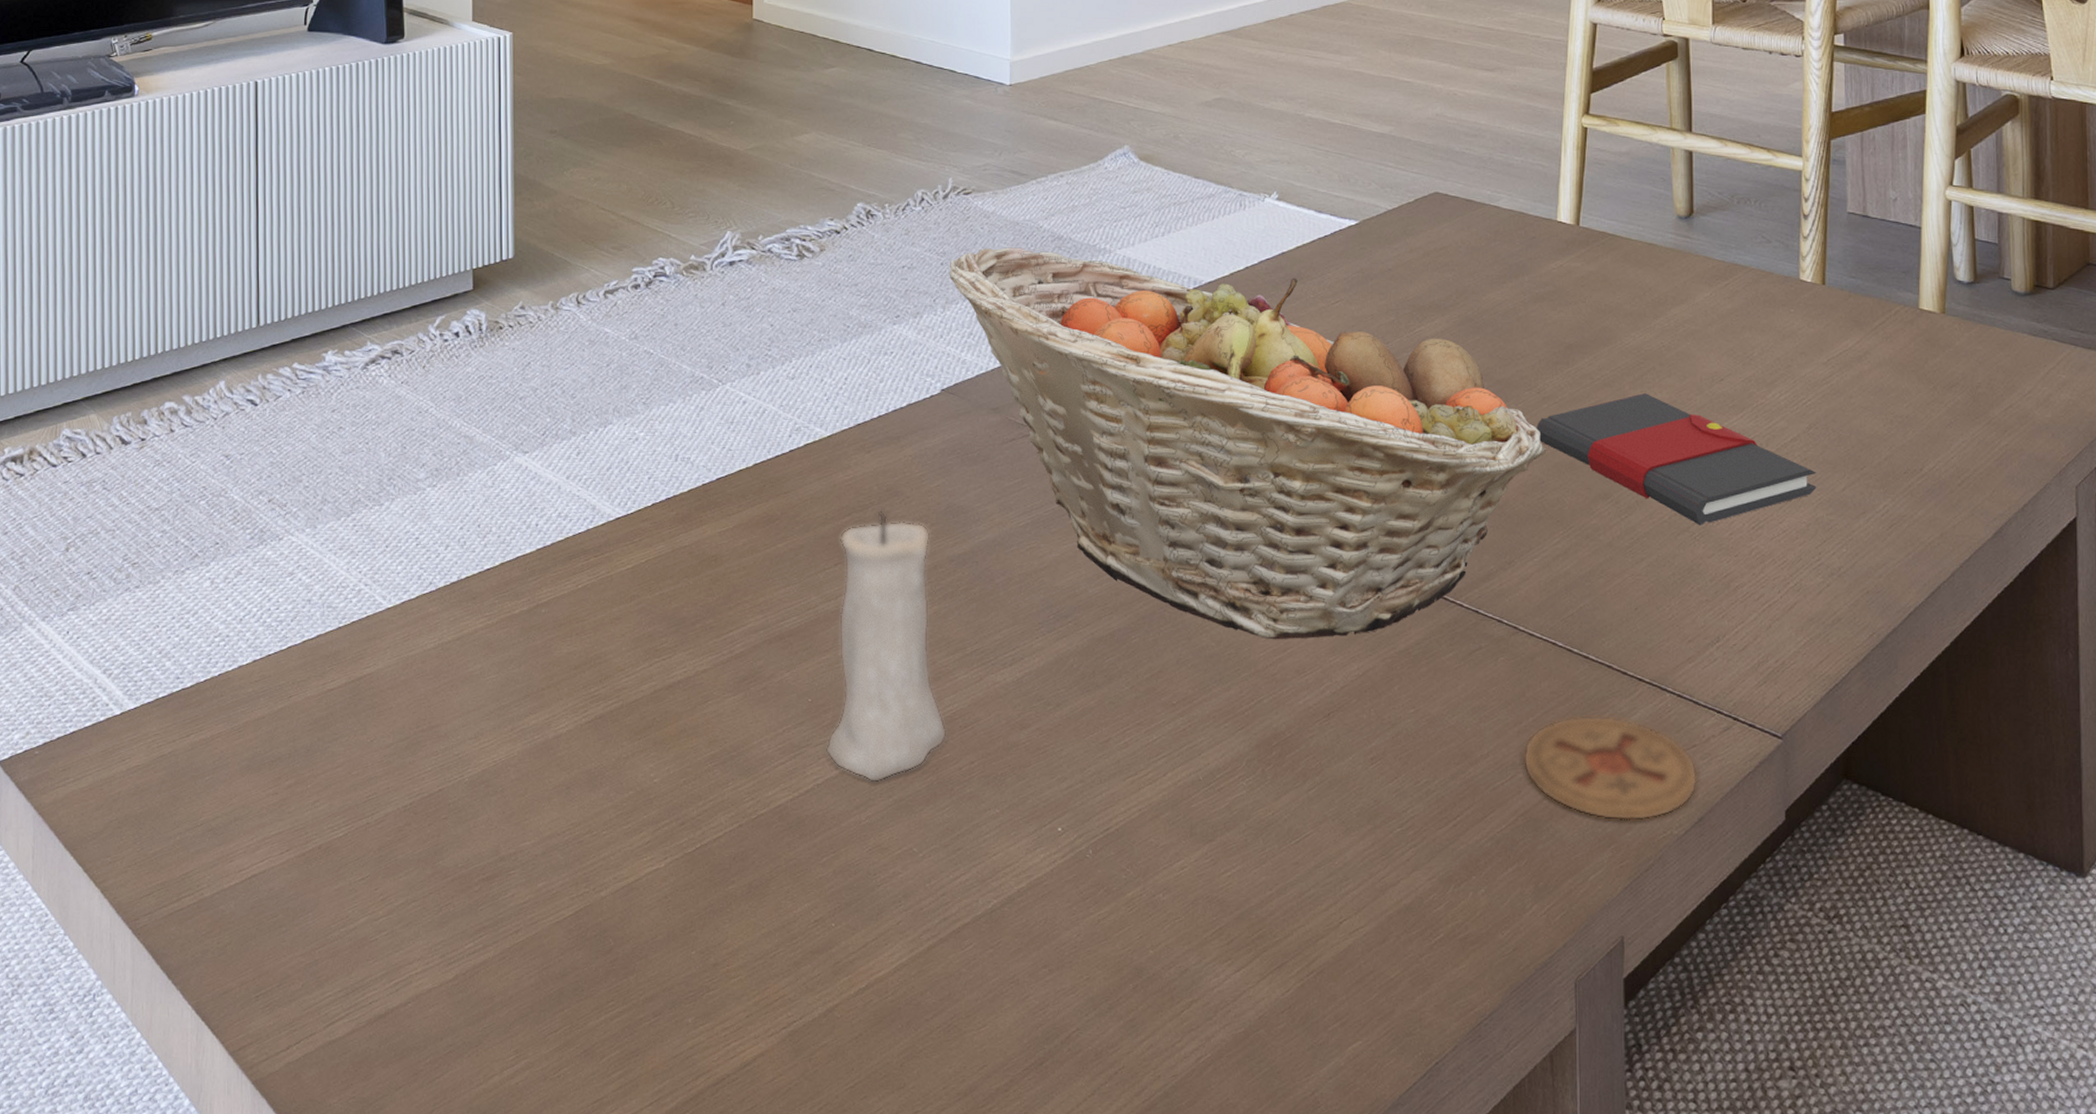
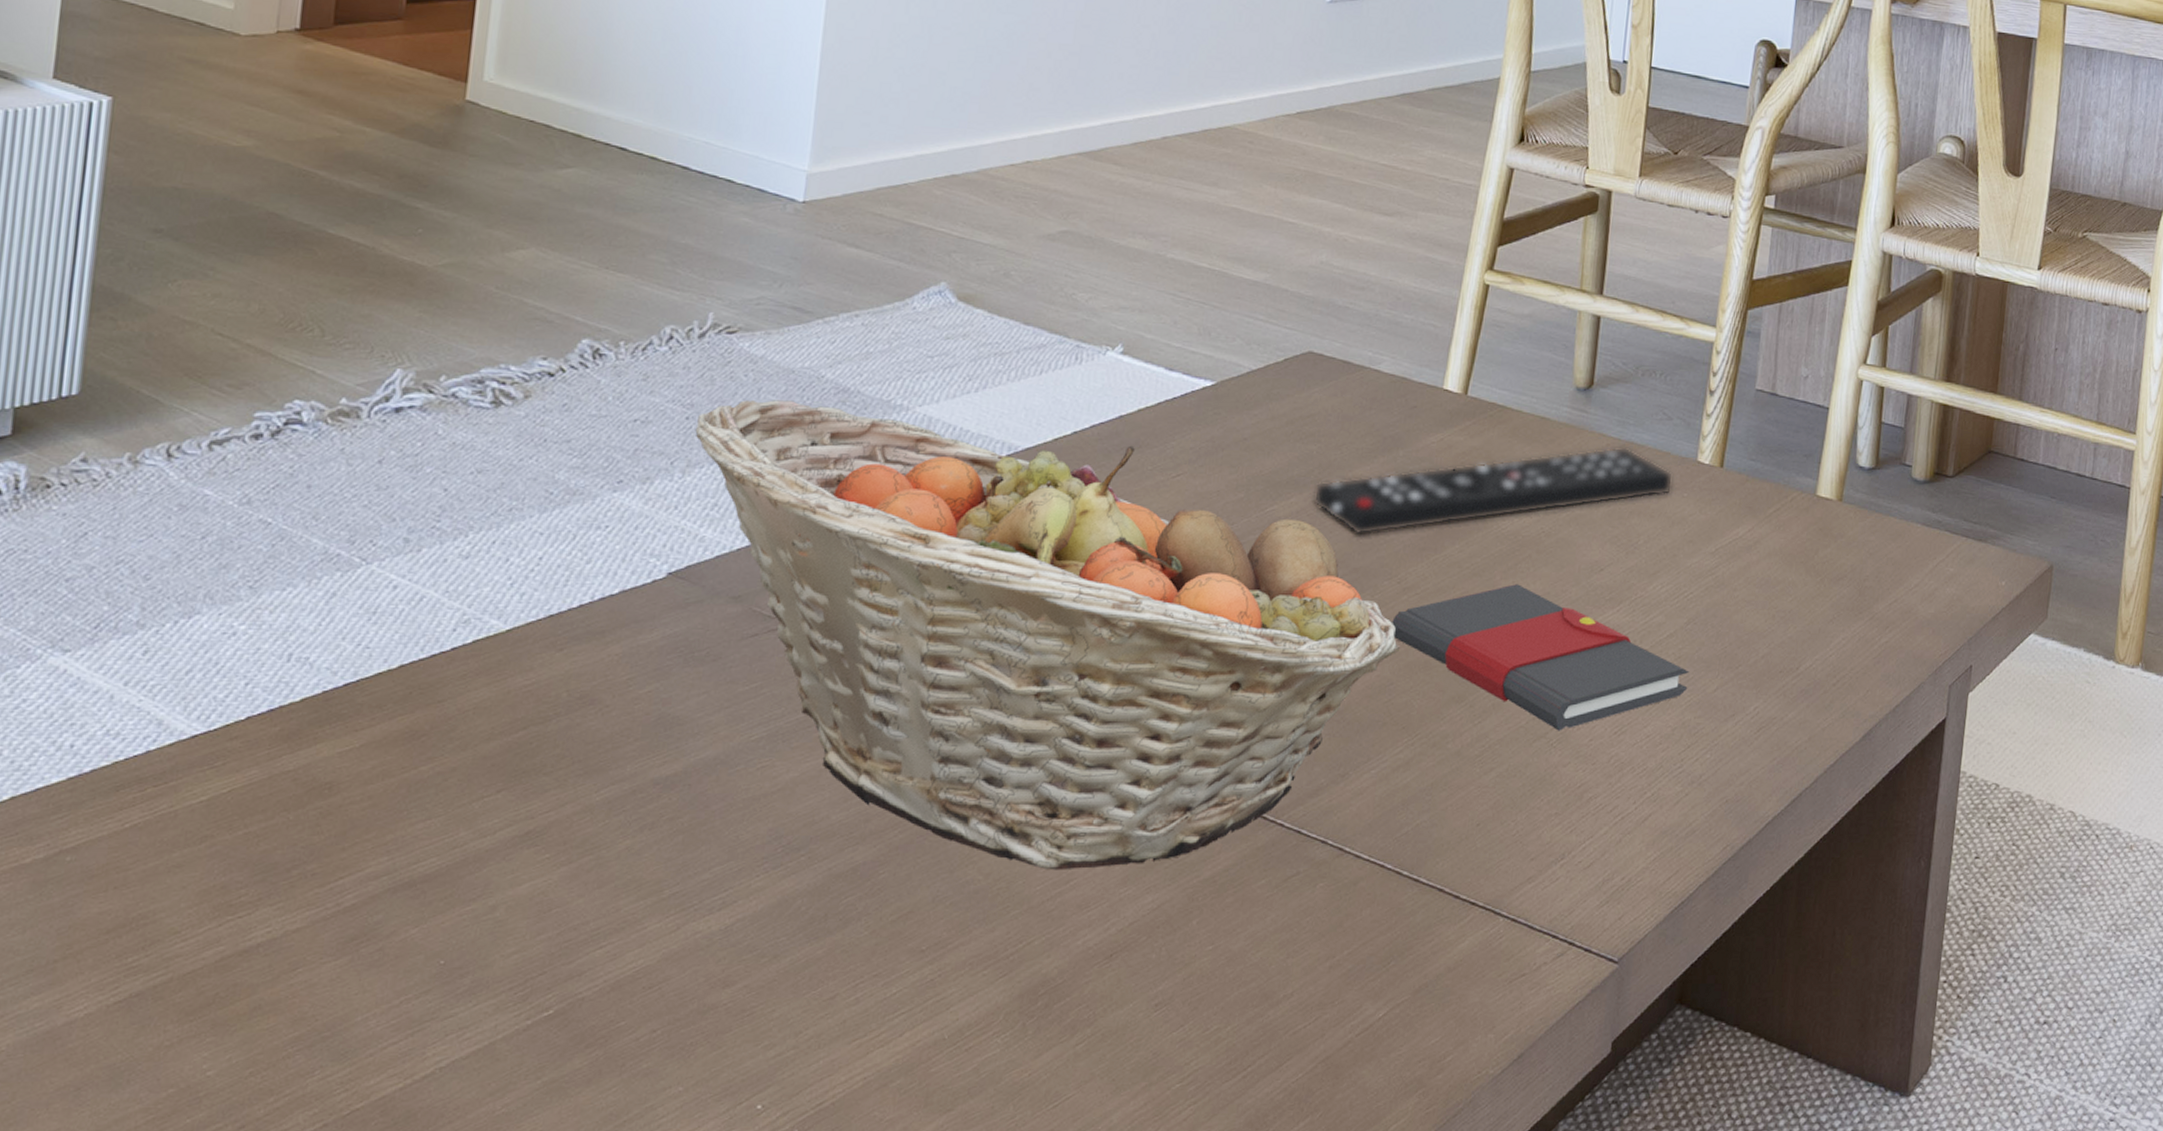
candle: present [825,510,947,783] -> none [455,722,632,1062]
remote control: none [1454,268,1779,351] -> present [1313,447,1674,535]
coaster: present [1522,715,1699,821] -> none [1330,945,1524,1062]

